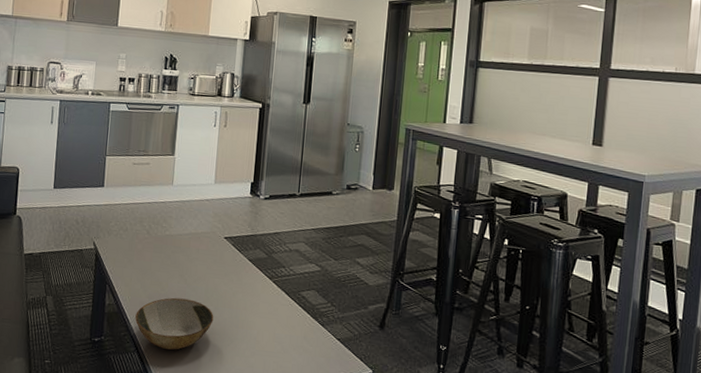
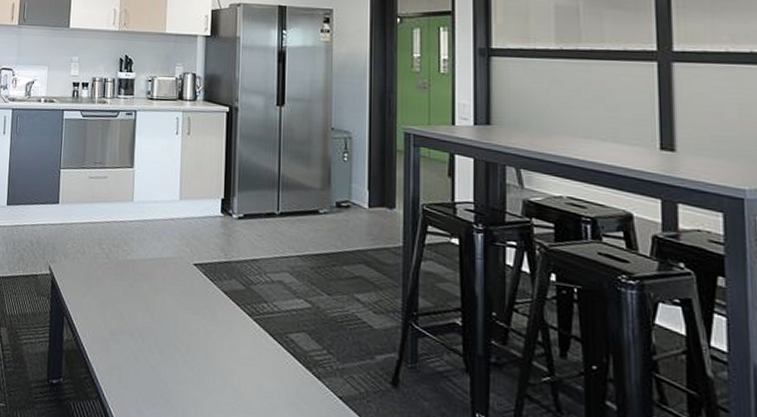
bowl: present [135,297,214,351] -> none [96,335,186,400]

